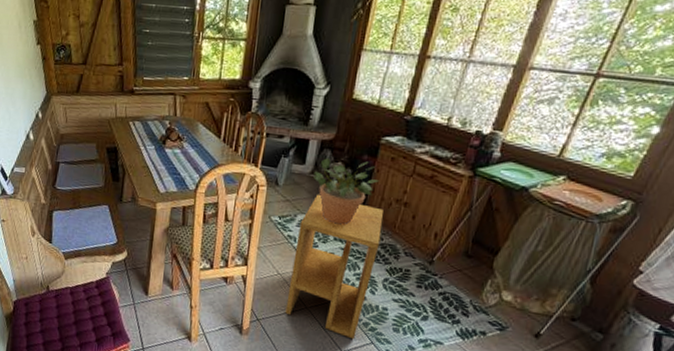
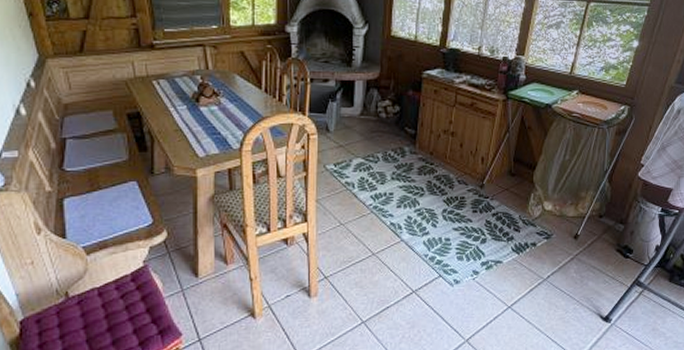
side table: present [285,194,383,340] -> none [353,135,435,277]
potted plant: present [313,157,380,225] -> none [363,96,427,163]

